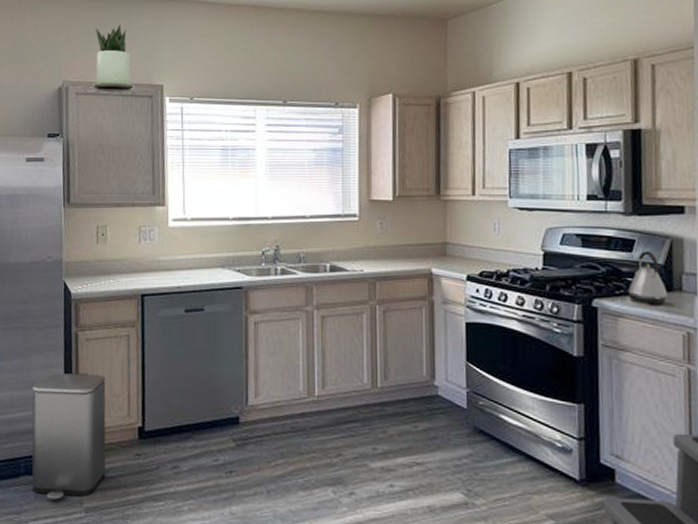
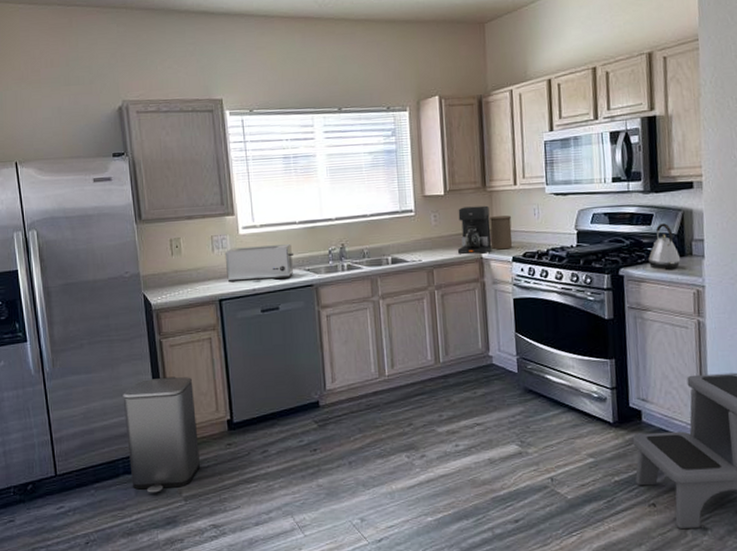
planter: present [92,24,134,92] -> none [149,41,194,109]
toaster: none [151,241,224,279] -> present [224,244,294,283]
coffee maker: none [404,215,444,270] -> present [457,205,492,255]
canister: none [442,228,468,266] -> present [490,215,513,250]

